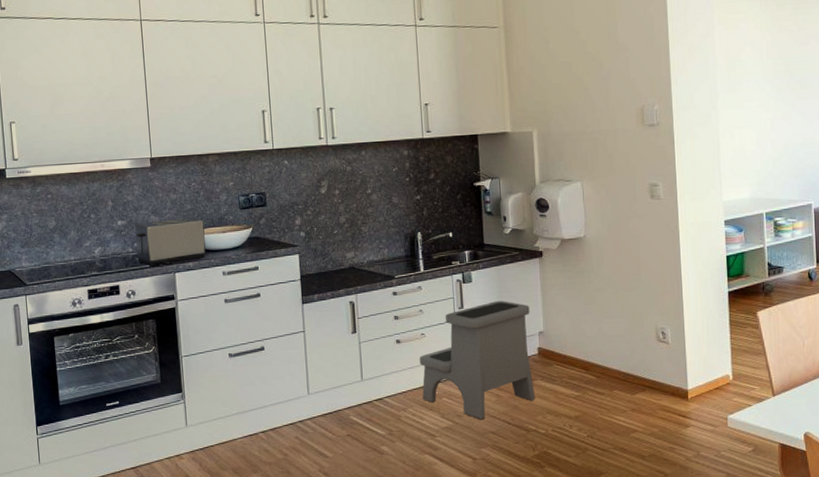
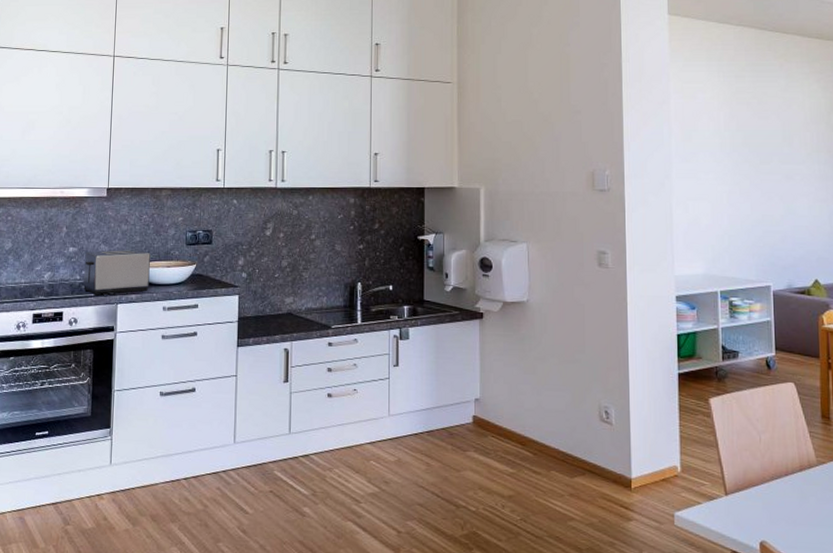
step stool: present [419,300,535,420] -> none [349,361,467,490]

